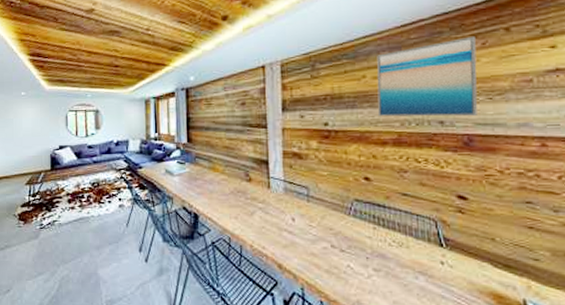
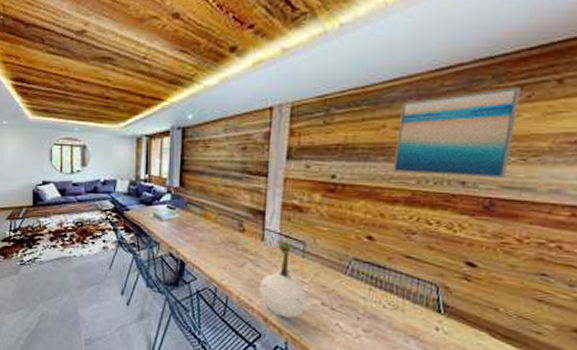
plant: none [269,187,318,264] -> present [258,241,308,319]

